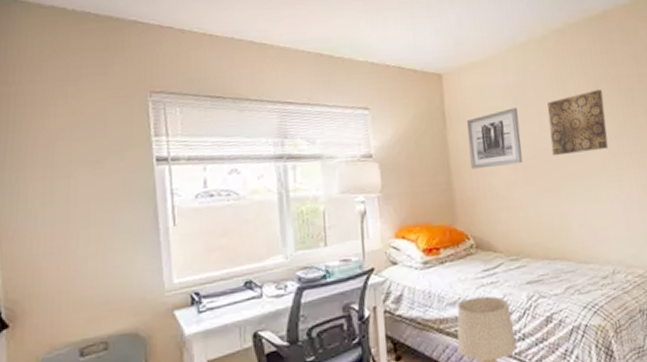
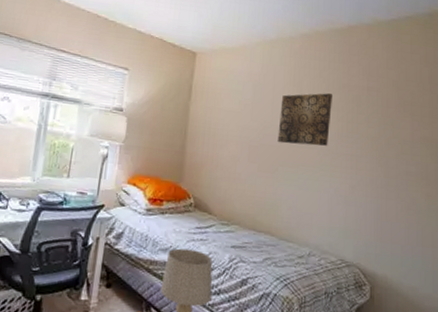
wall art: present [466,108,523,170] -> none [205,94,255,143]

